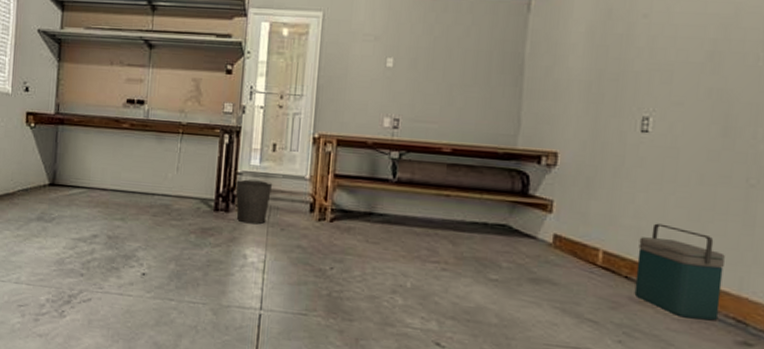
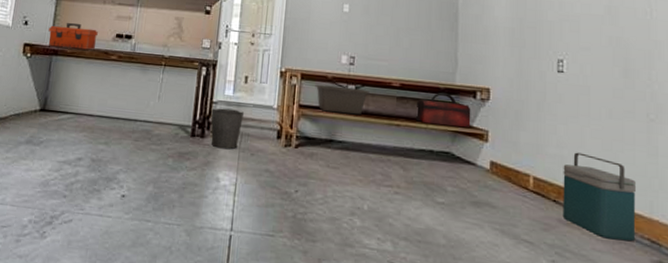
toolbox: none [51,88,107,118] -> present [48,23,98,50]
storage bin: none [353,151,416,185] -> present [315,84,370,115]
toolbox: none [469,157,534,198] -> present [416,92,471,128]

